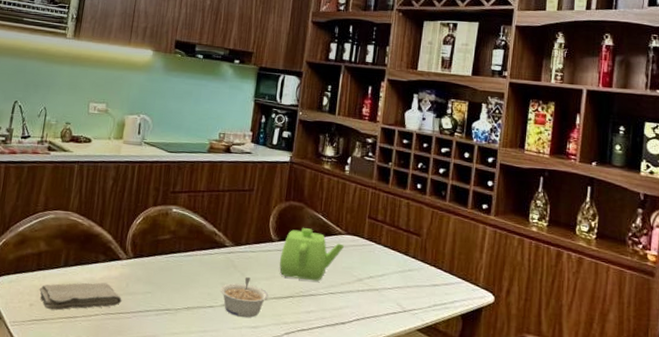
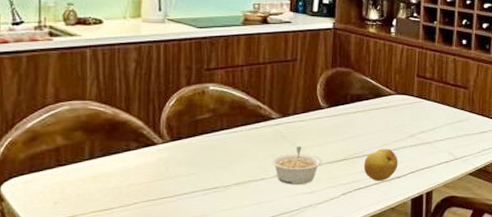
washcloth: present [39,282,122,311] -> none [63,170,163,205]
teapot: present [279,228,345,282] -> none [330,92,395,142]
fruit: none [308,290,344,325] -> present [363,148,398,181]

